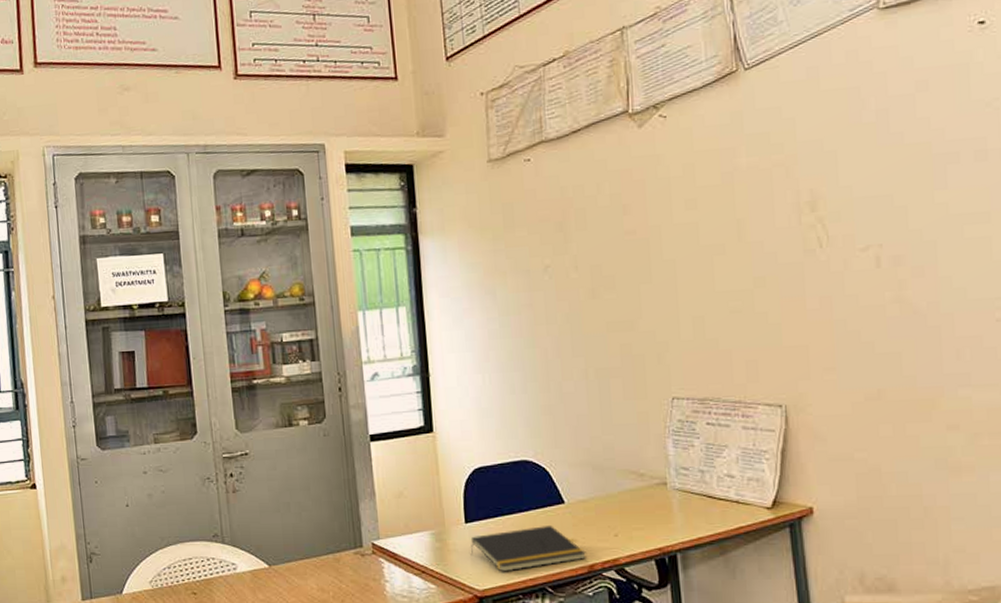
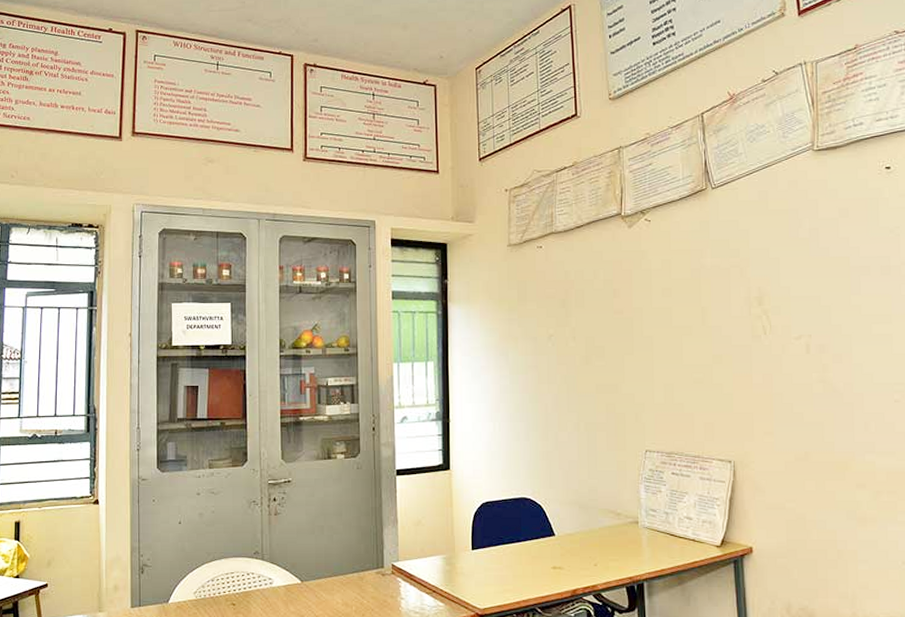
notepad: present [470,524,586,572] -> none [475,554,571,594]

